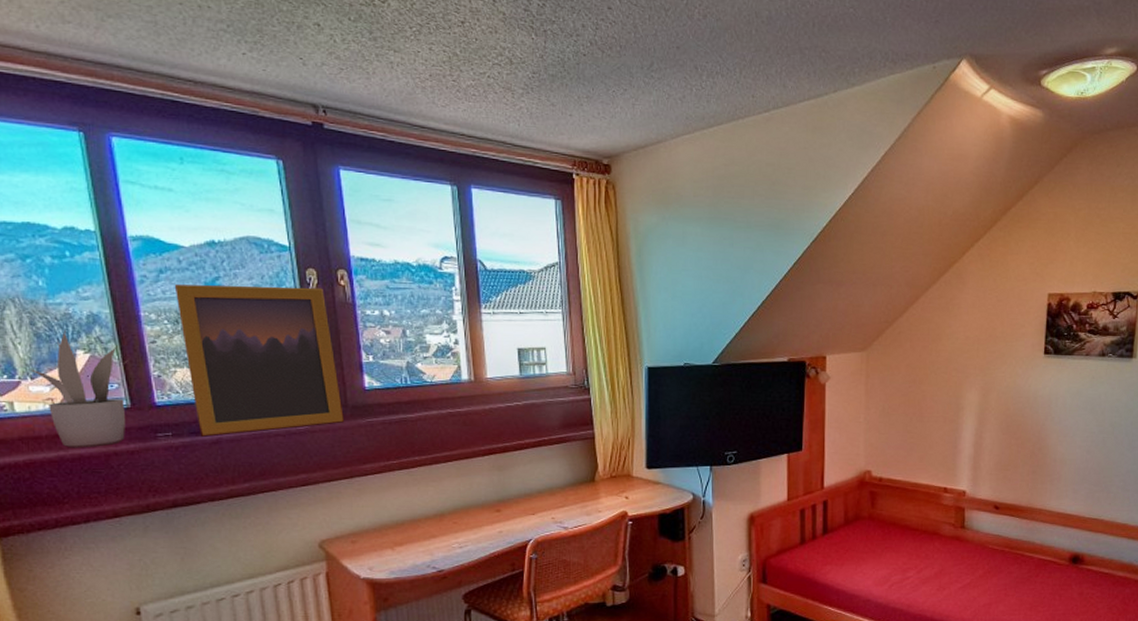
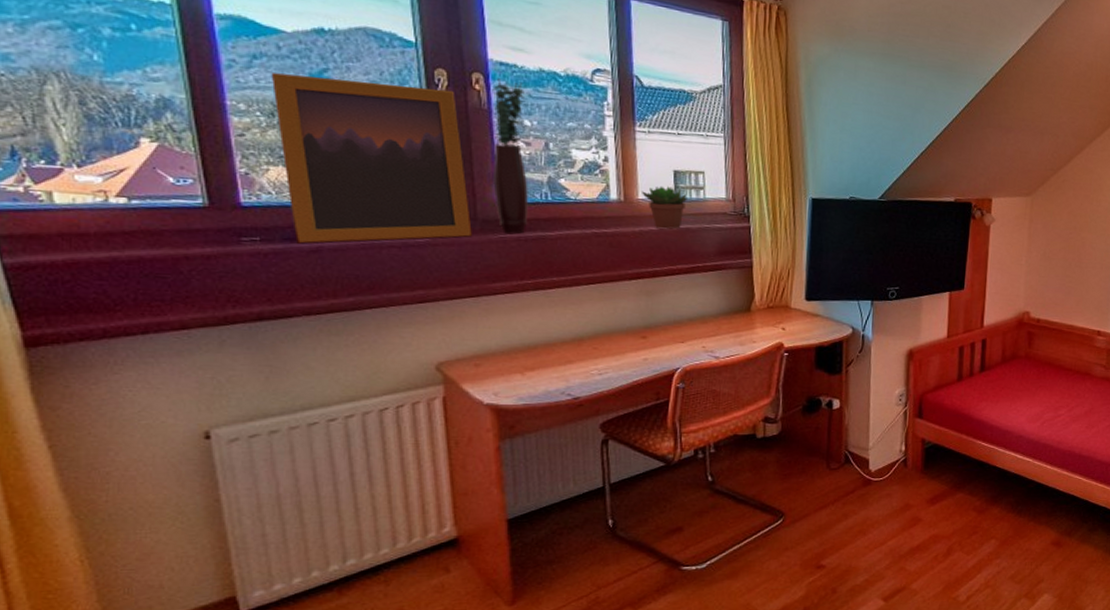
potted plant: present [28,329,127,448] -> none [75,112,205,250]
vase: none [355,273,390,418] -> present [492,78,528,235]
succulent plant: none [490,364,532,405] -> present [642,186,689,230]

